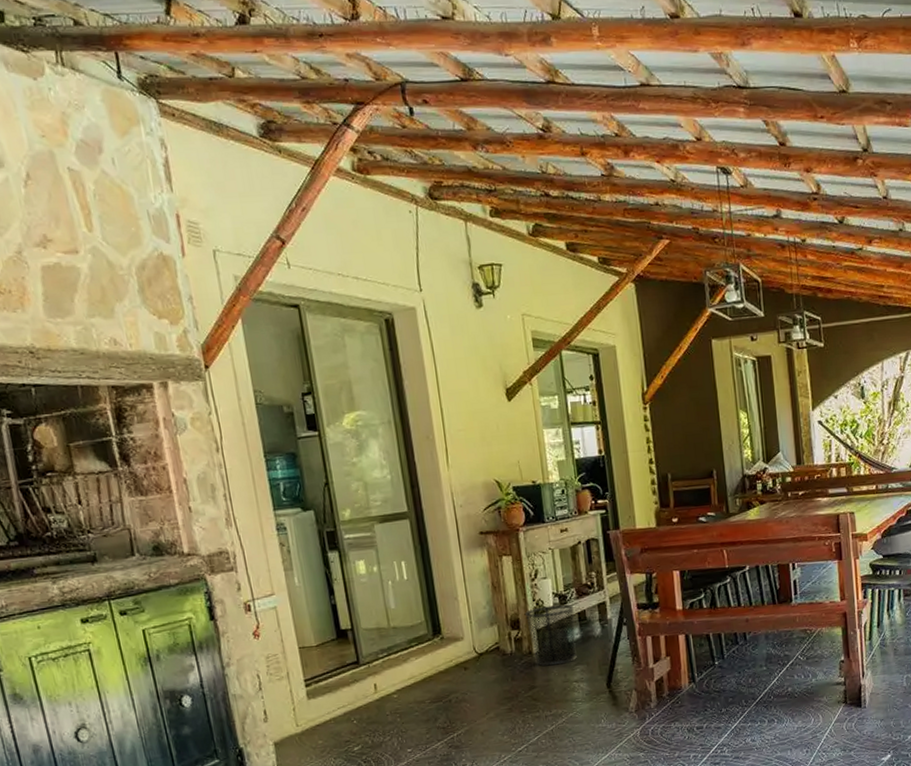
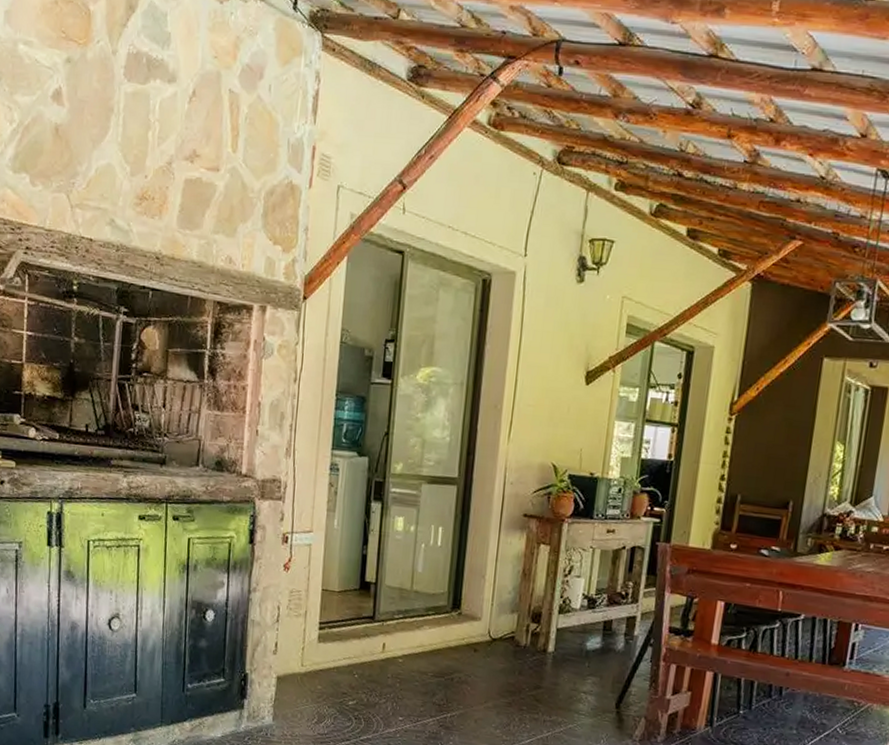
waste bin: present [524,604,577,666] -> none [547,605,602,672]

